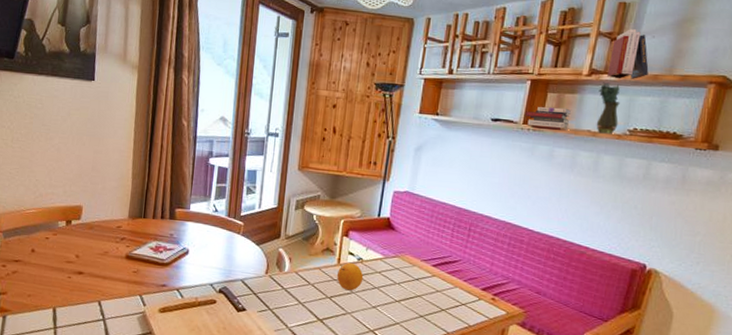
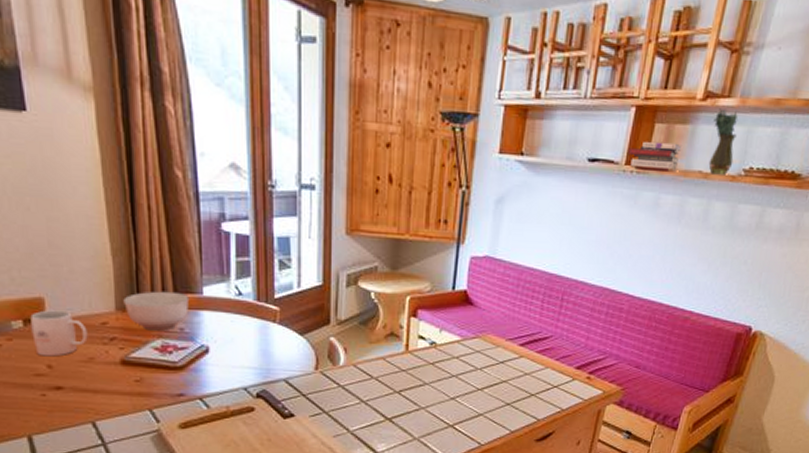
mug: none [70,215,107,249] -> present [30,310,88,357]
bowl: none [134,205,180,235] -> present [123,291,190,331]
fruit: present [336,262,364,291] -> none [405,348,438,382]
books: present [607,29,649,79] -> none [724,37,772,105]

